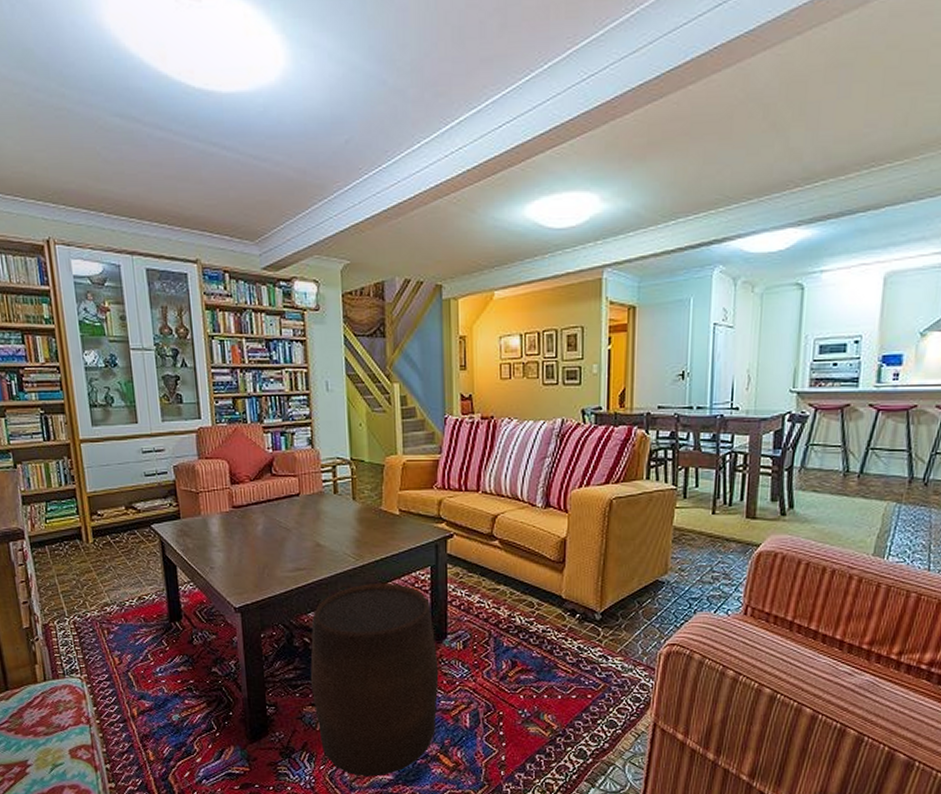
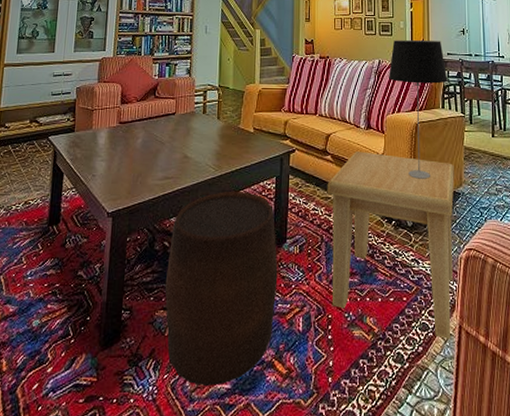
side table: none [494,535,659,738] -> present [327,151,455,340]
table lamp: none [574,390,657,566] -> present [388,40,448,179]

